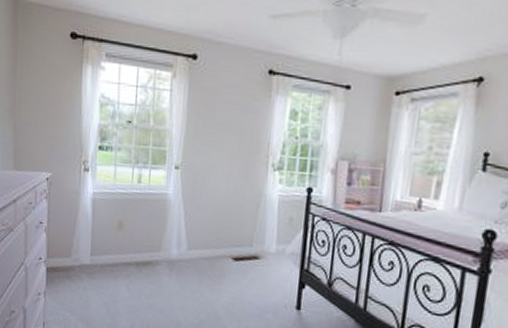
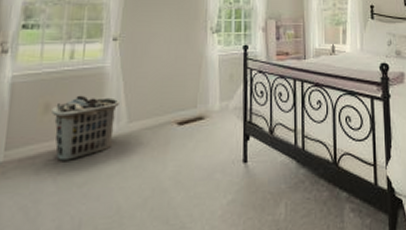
clothes hamper: none [124,217,180,274] -> present [52,95,119,161]

